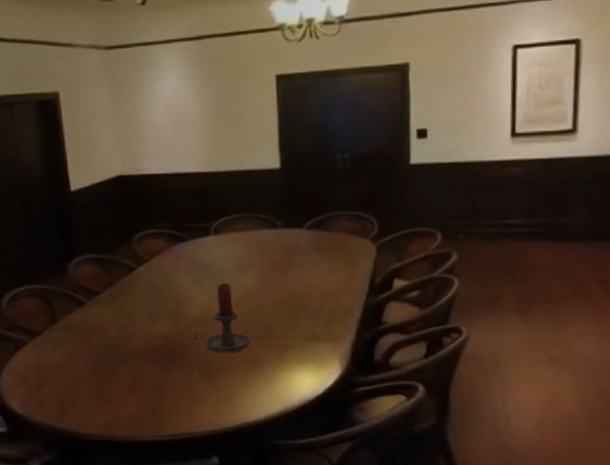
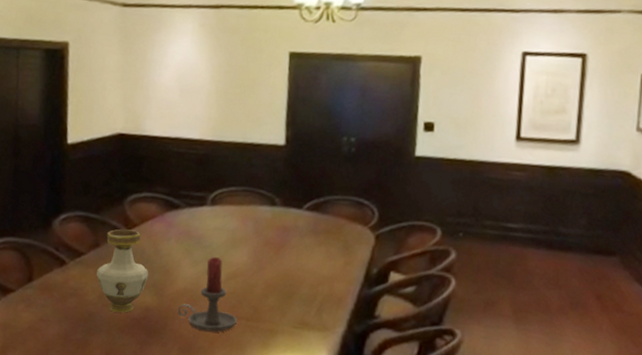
vase: none [114,266,163,343] -> present [96,229,149,313]

